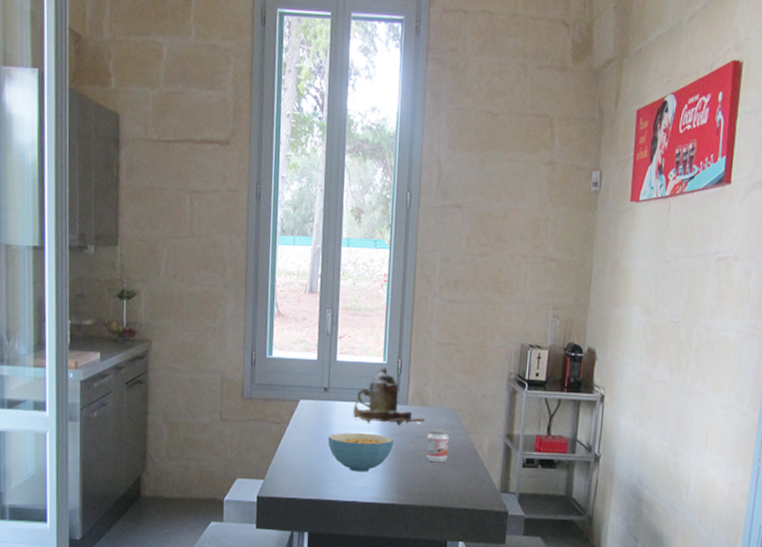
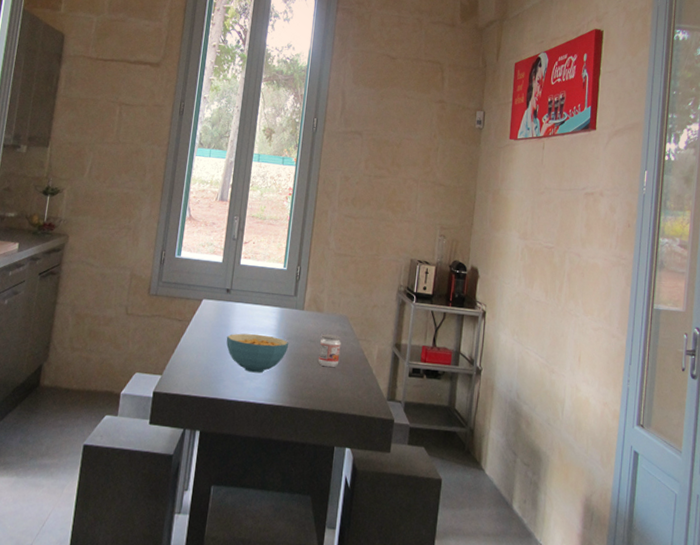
teapot: present [353,368,426,426] -> none [252,273,320,330]

